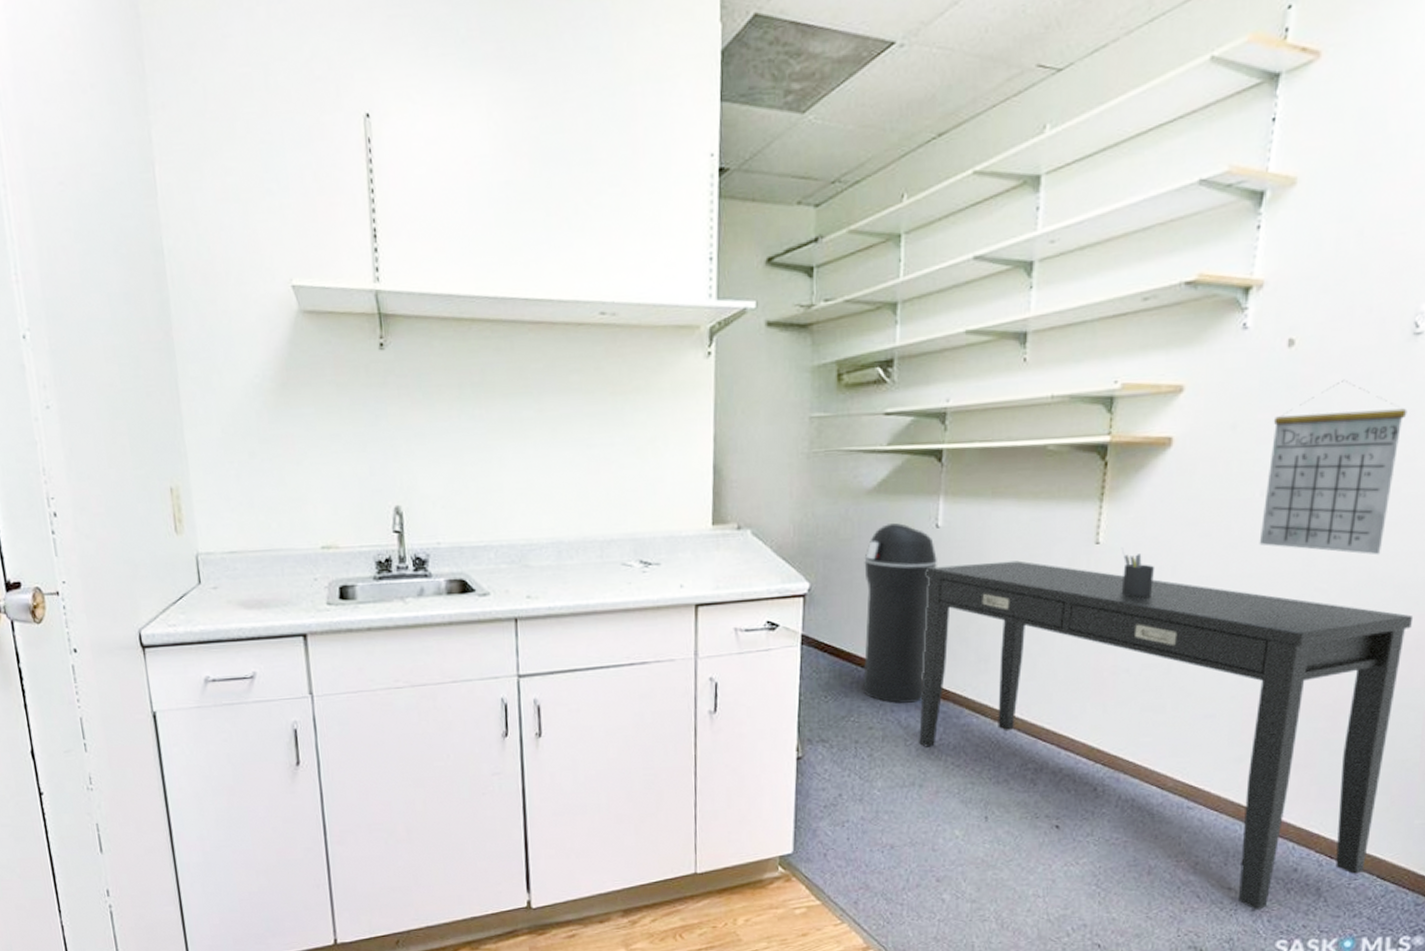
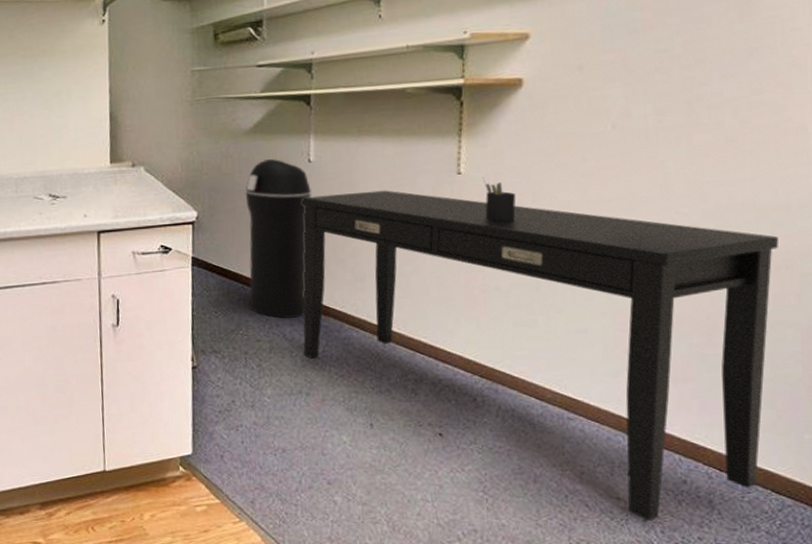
calendar: present [1259,379,1408,555] -> none [615,23,750,181]

